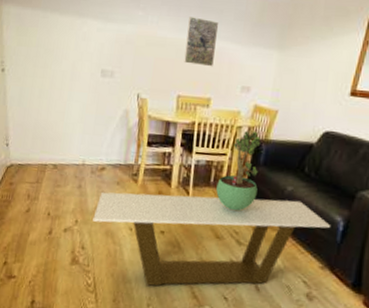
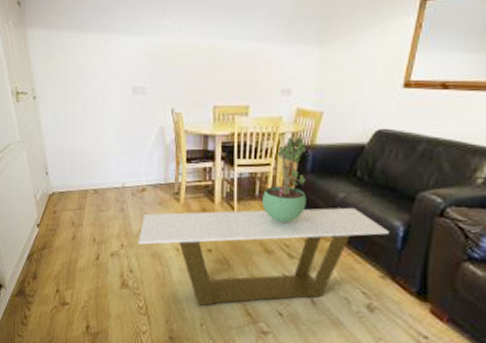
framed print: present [184,17,219,67] -> none [217,19,252,72]

